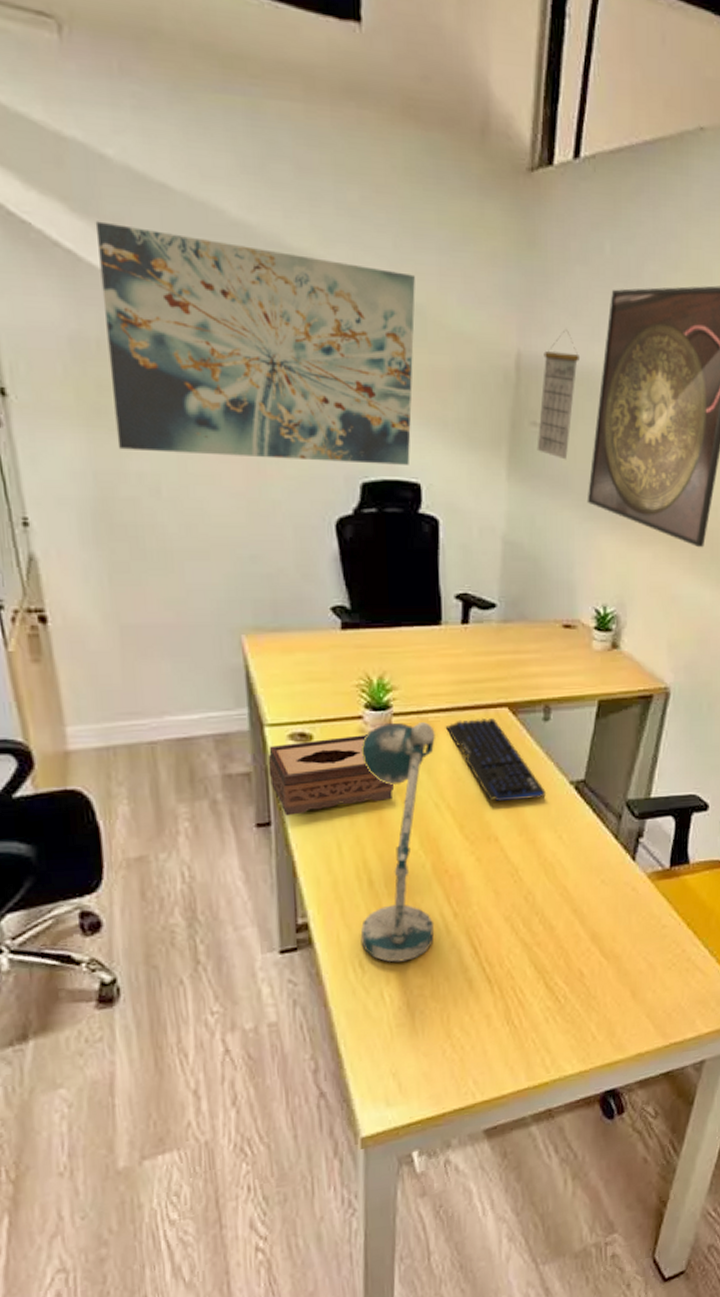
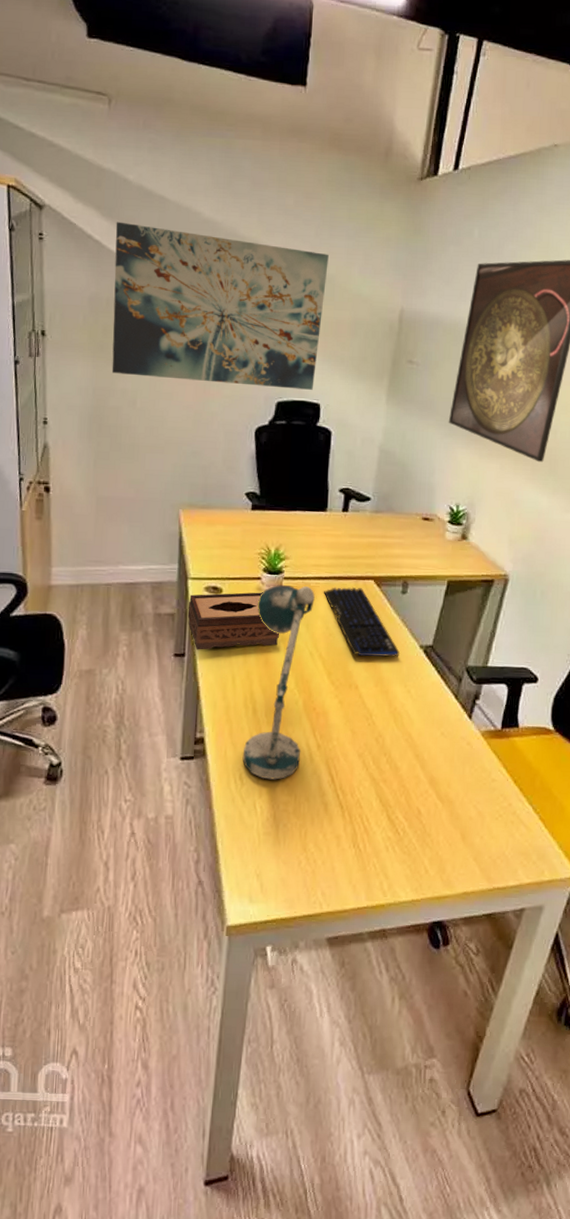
calendar: present [537,330,579,460] -> none [411,293,449,390]

